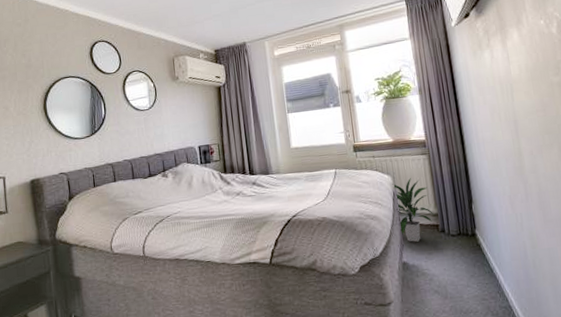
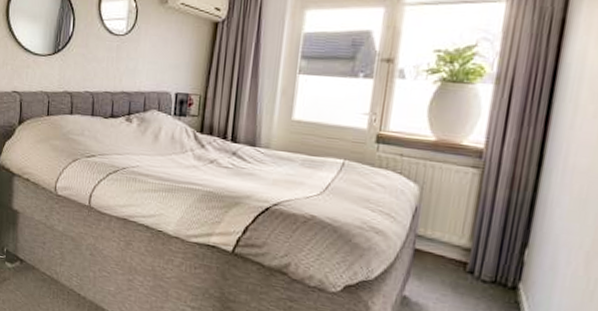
indoor plant: present [392,177,435,242] -> none [411,193,467,277]

